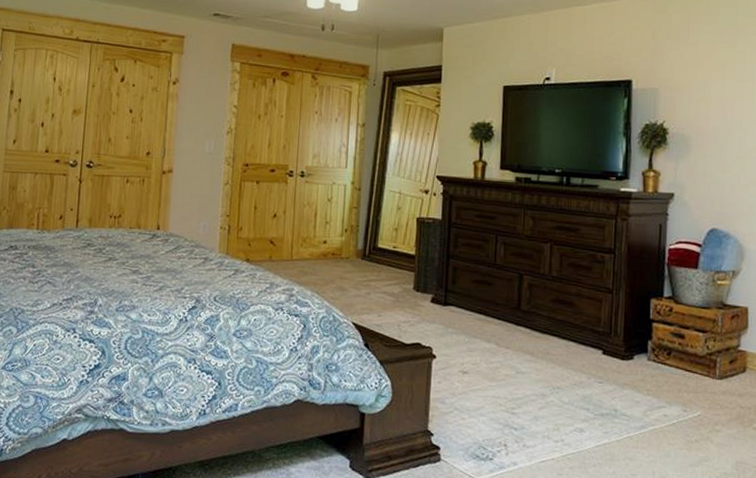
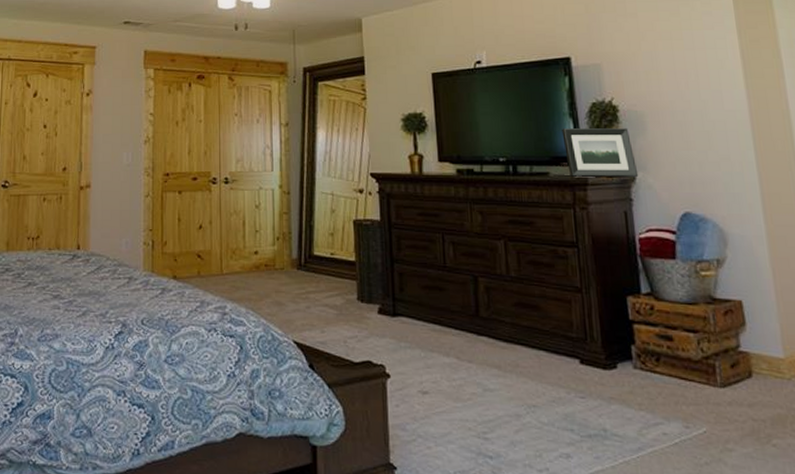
picture frame: none [614,146,677,195] -> present [562,128,639,178]

